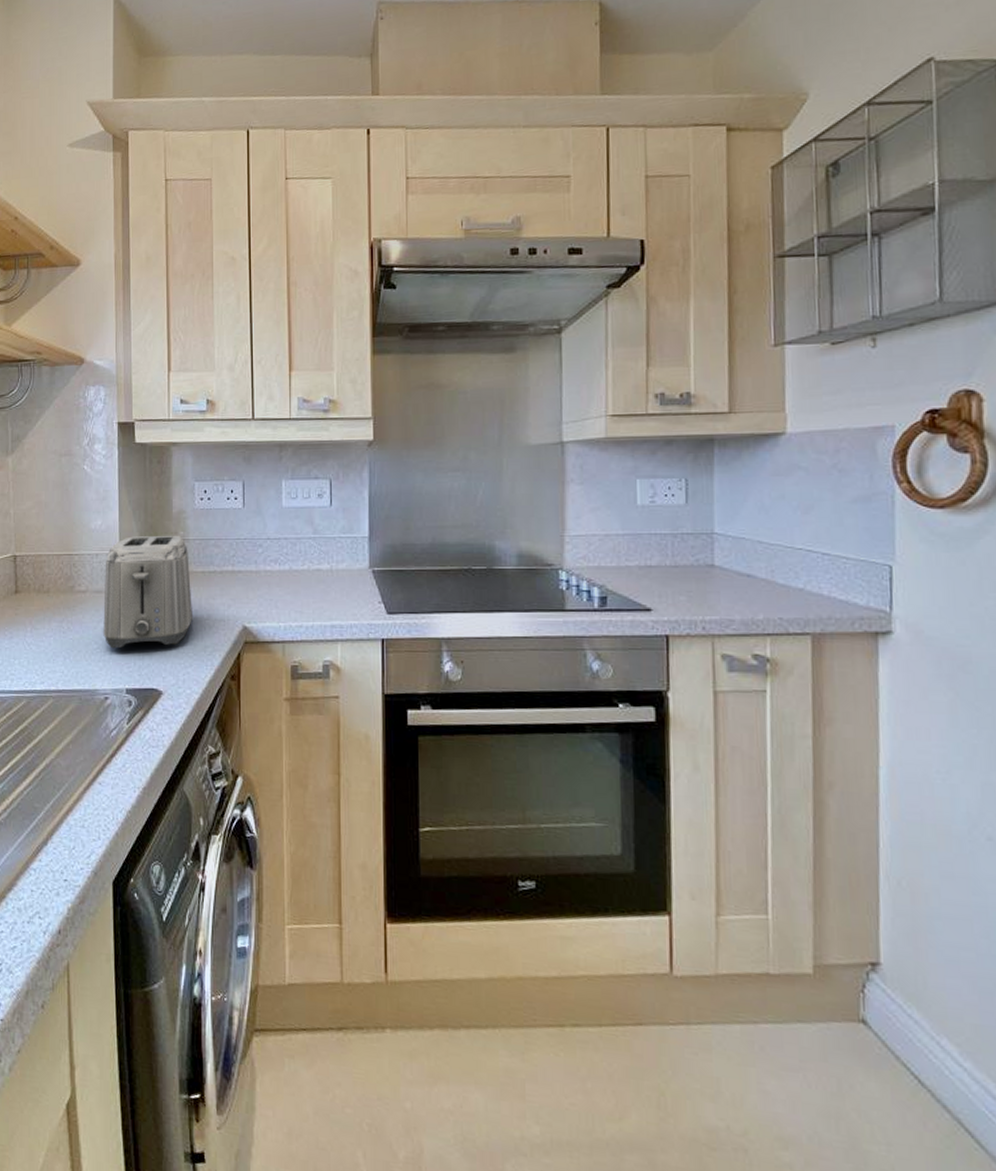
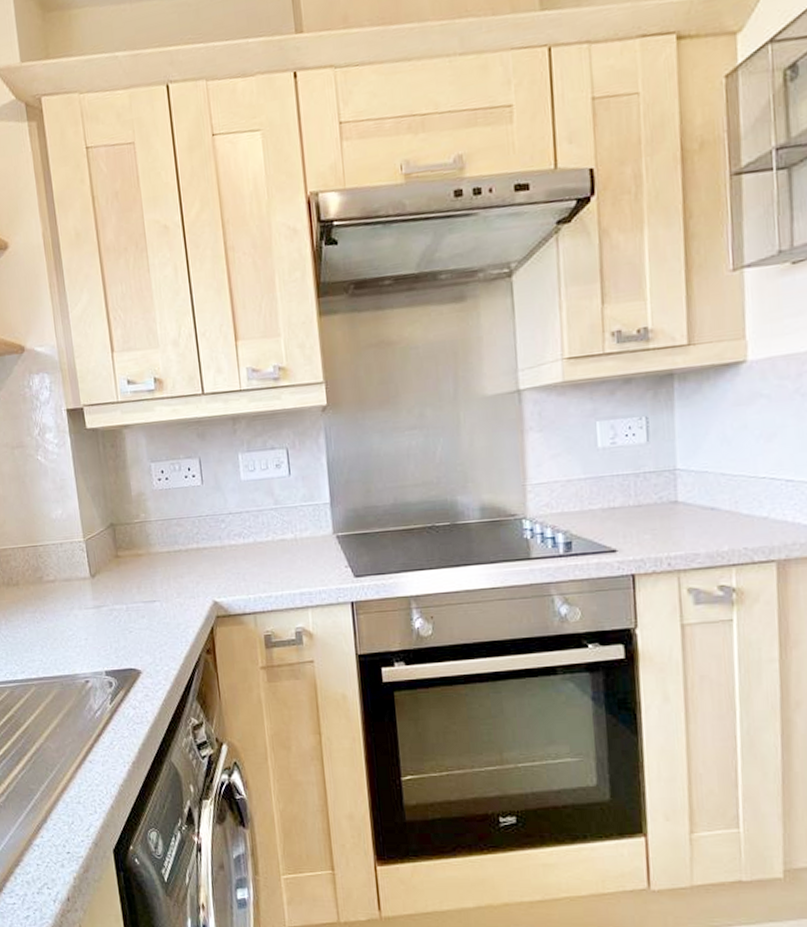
toaster: present [103,535,192,649] -> none [70,517,163,634]

